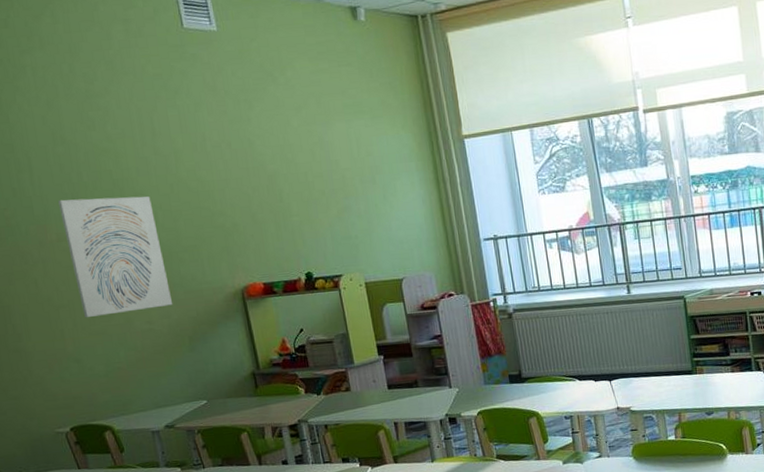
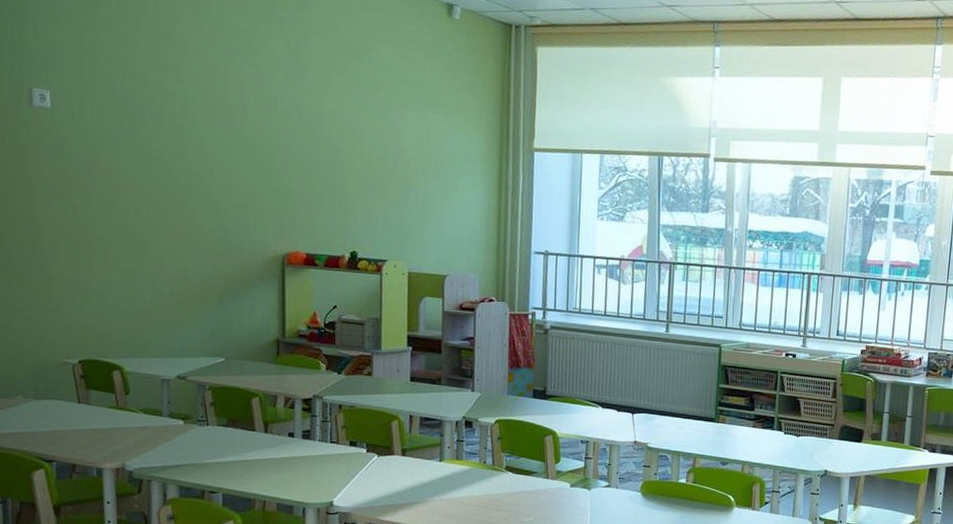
wall art: present [58,196,173,318] -> none [115,132,211,258]

